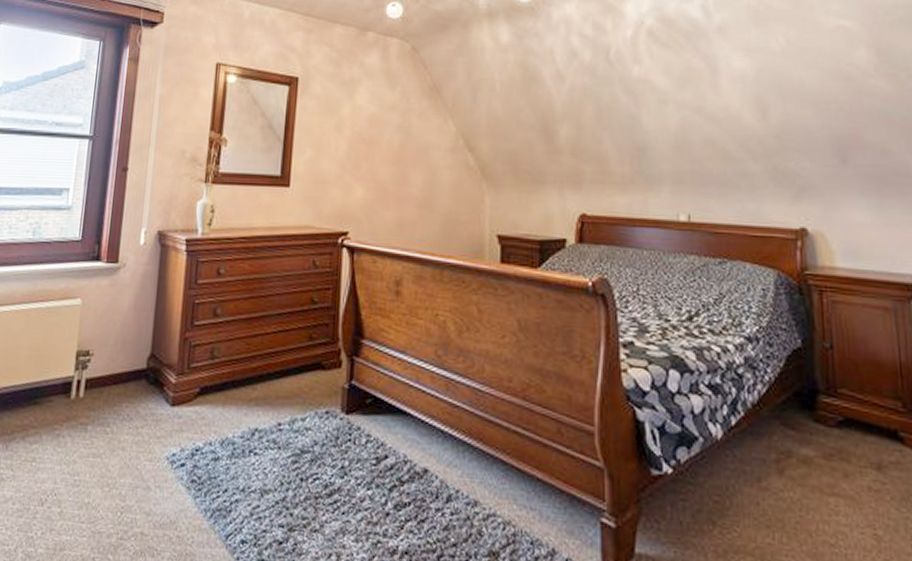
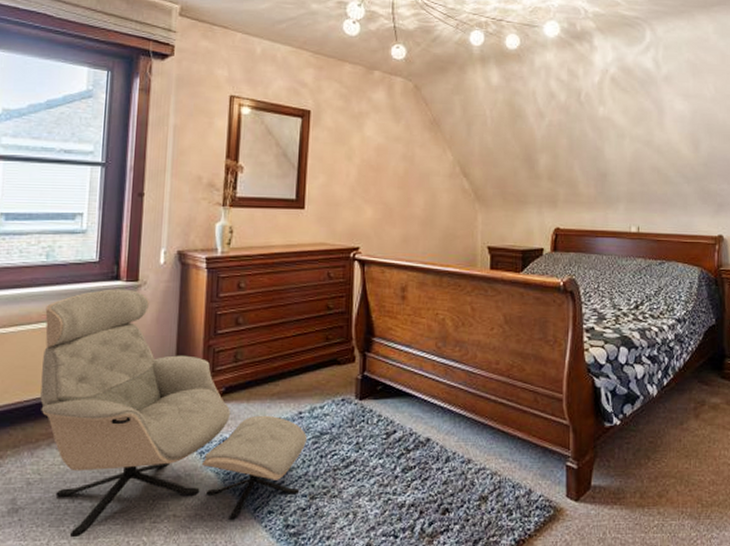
armchair: none [18,270,286,547] -> present [40,288,307,538]

